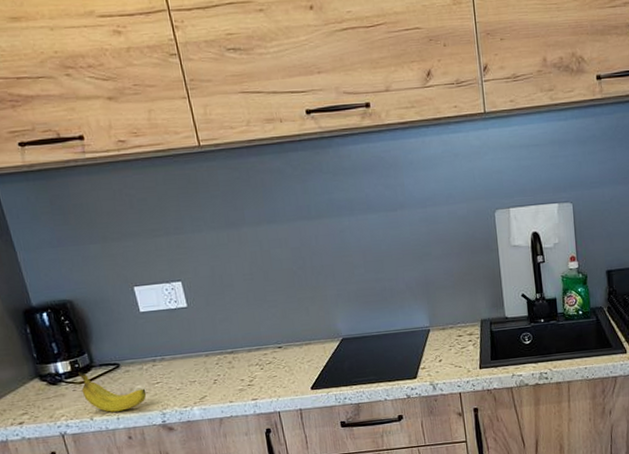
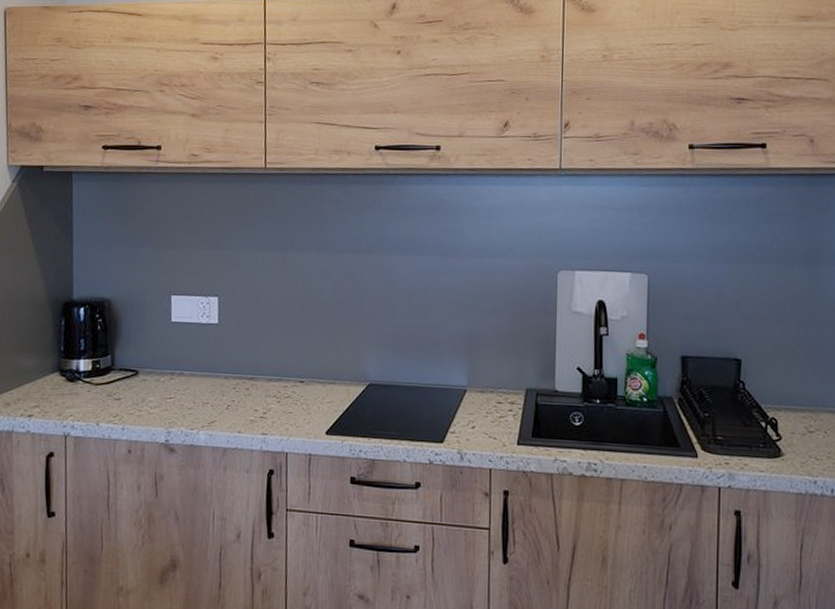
fruit: present [78,371,147,412] -> none [95,372,158,421]

